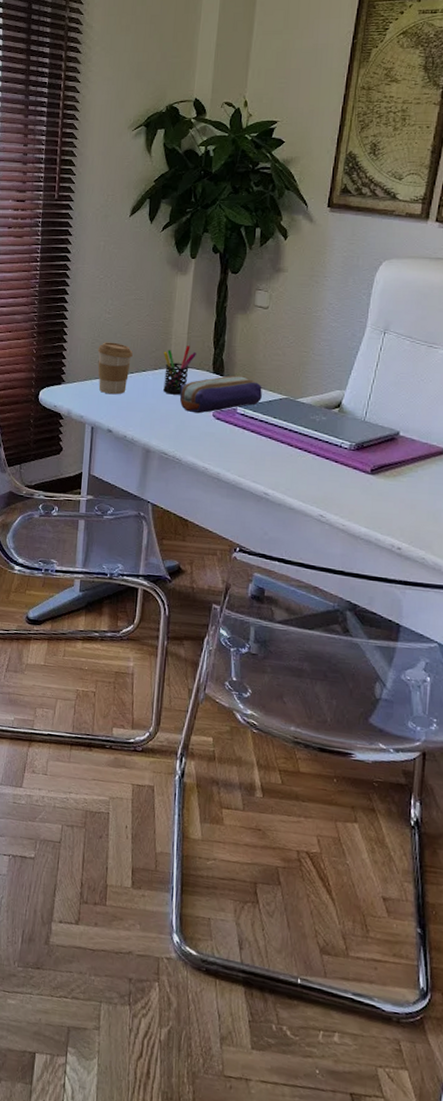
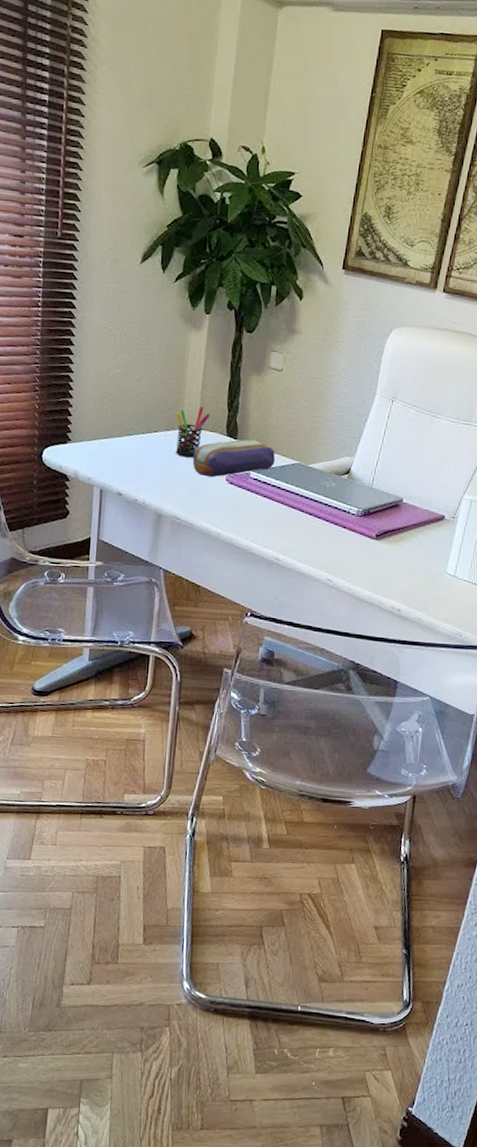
coffee cup: present [97,342,133,395] -> none [106,399,144,456]

